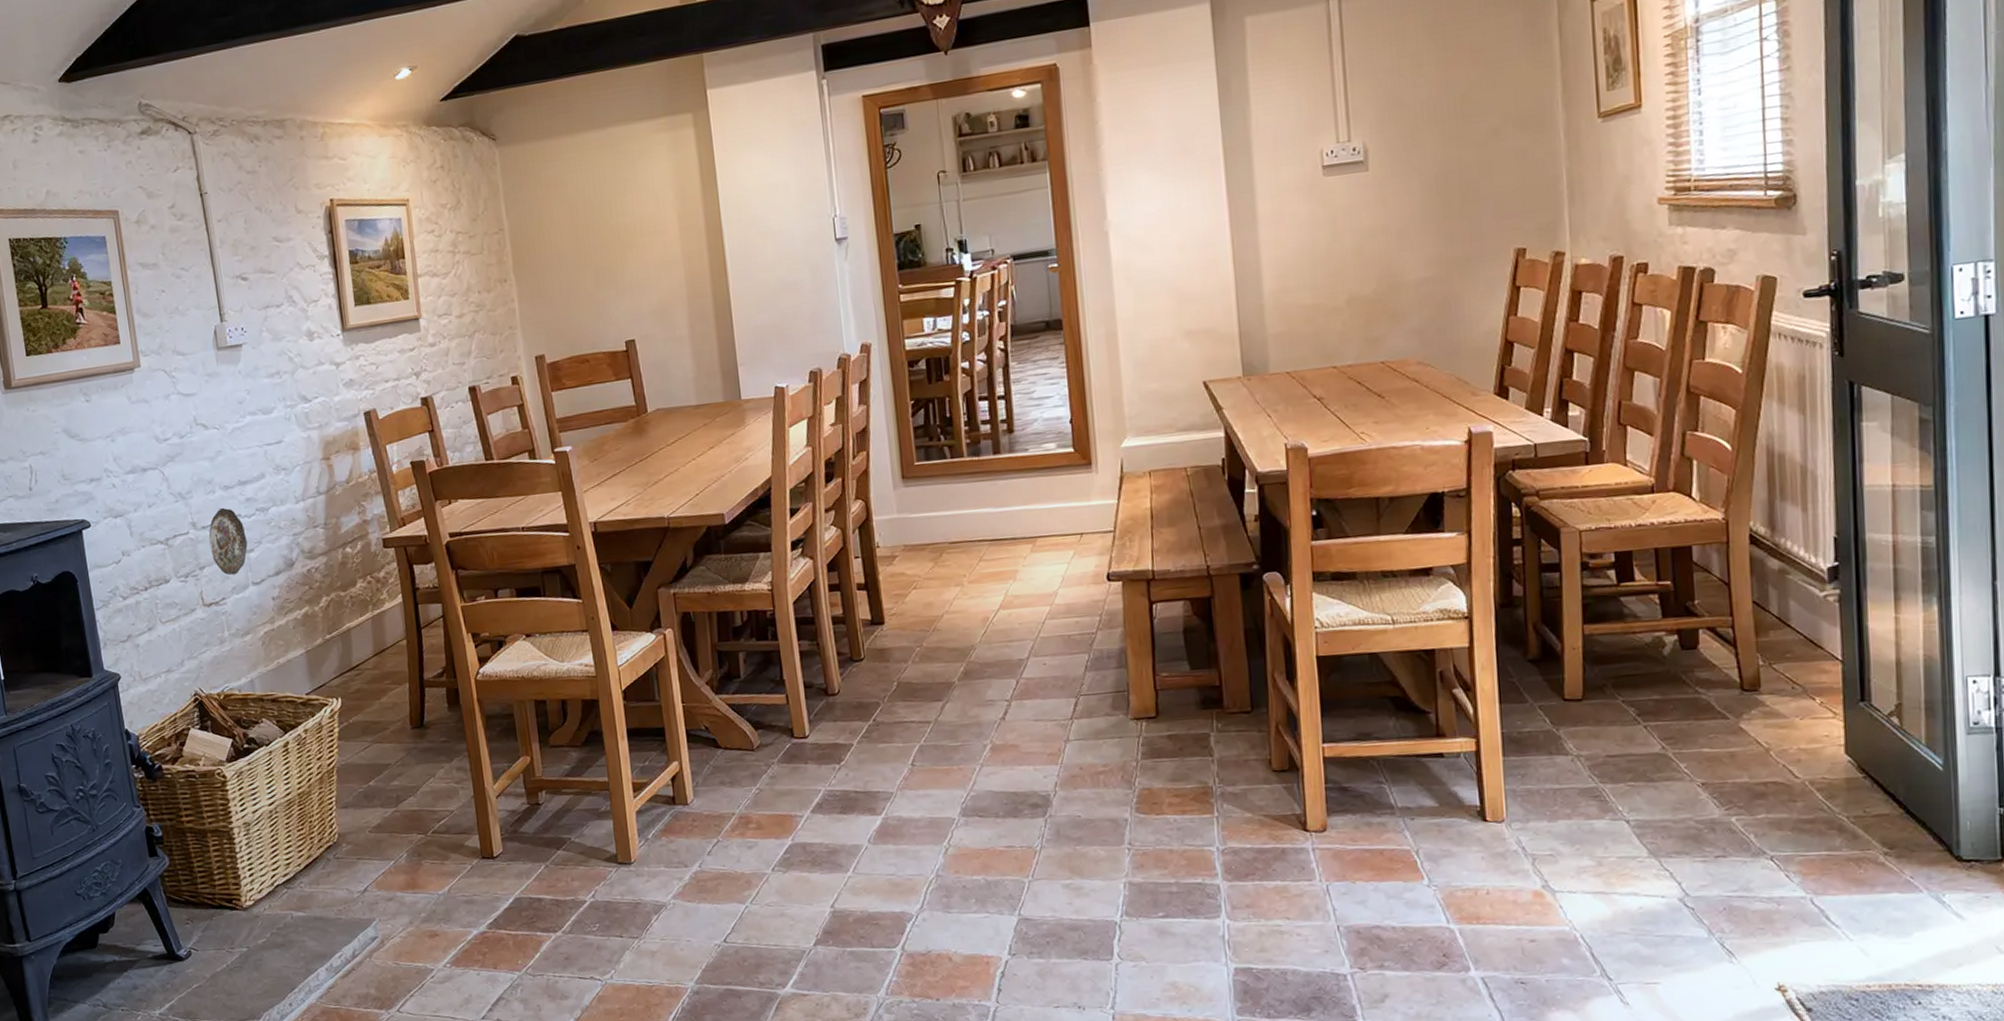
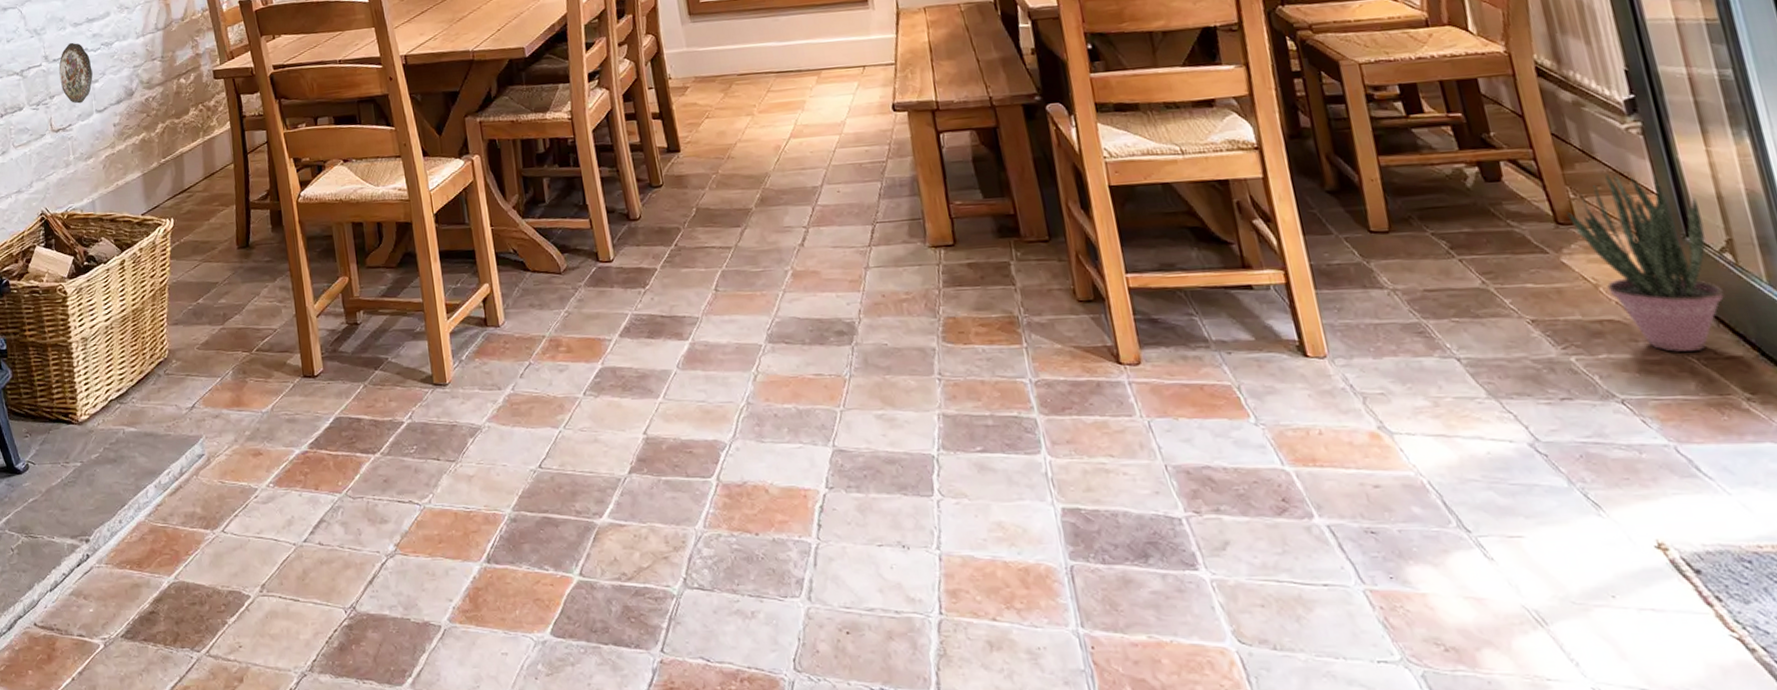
potted plant: none [1753,640,1884,811] -> present [1566,173,1725,352]

